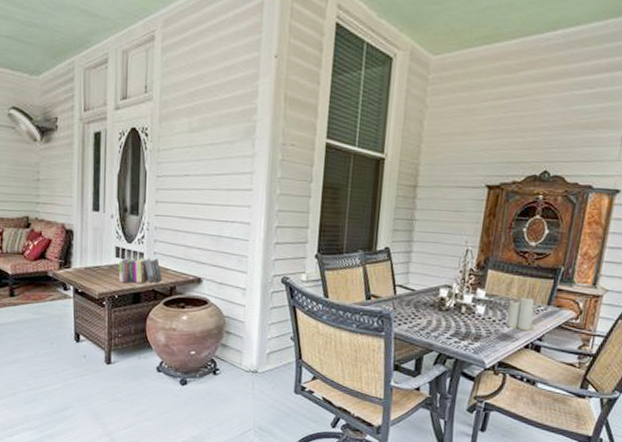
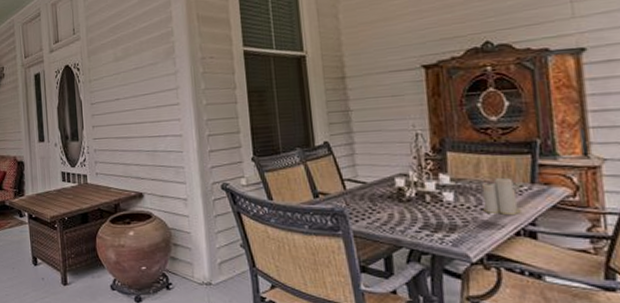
books: present [118,256,162,284] -> none [65,178,106,205]

